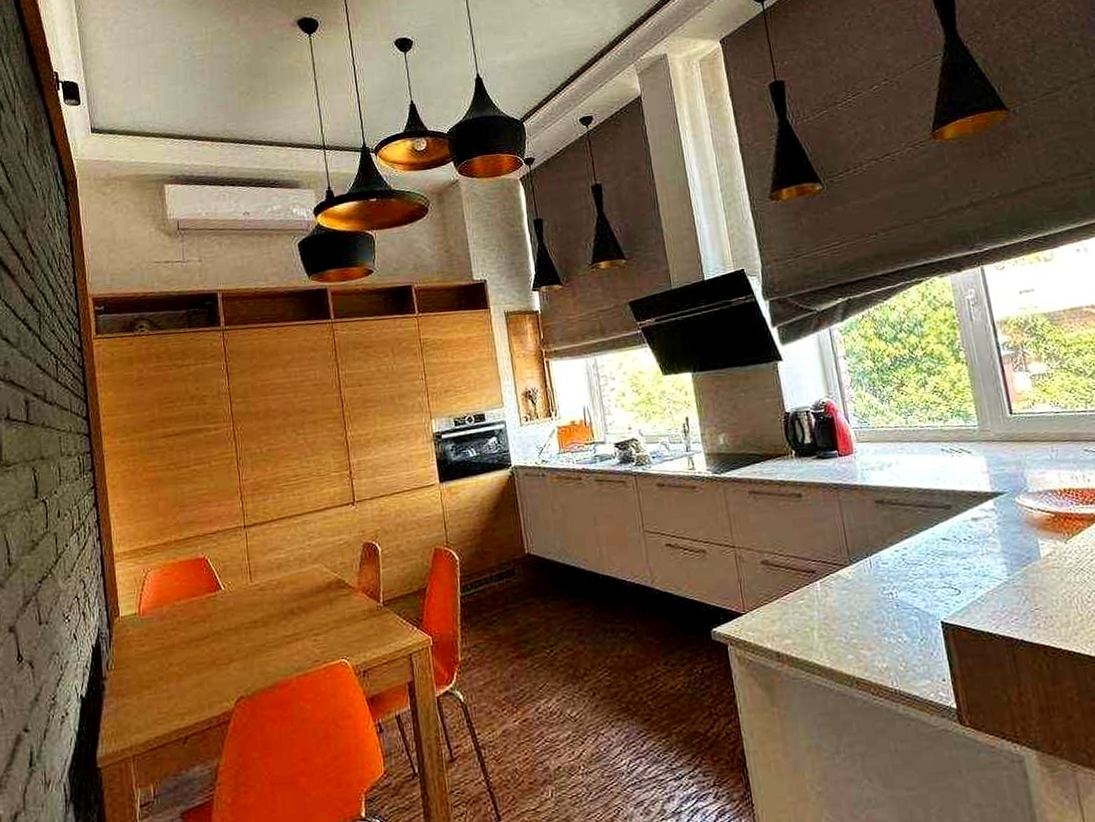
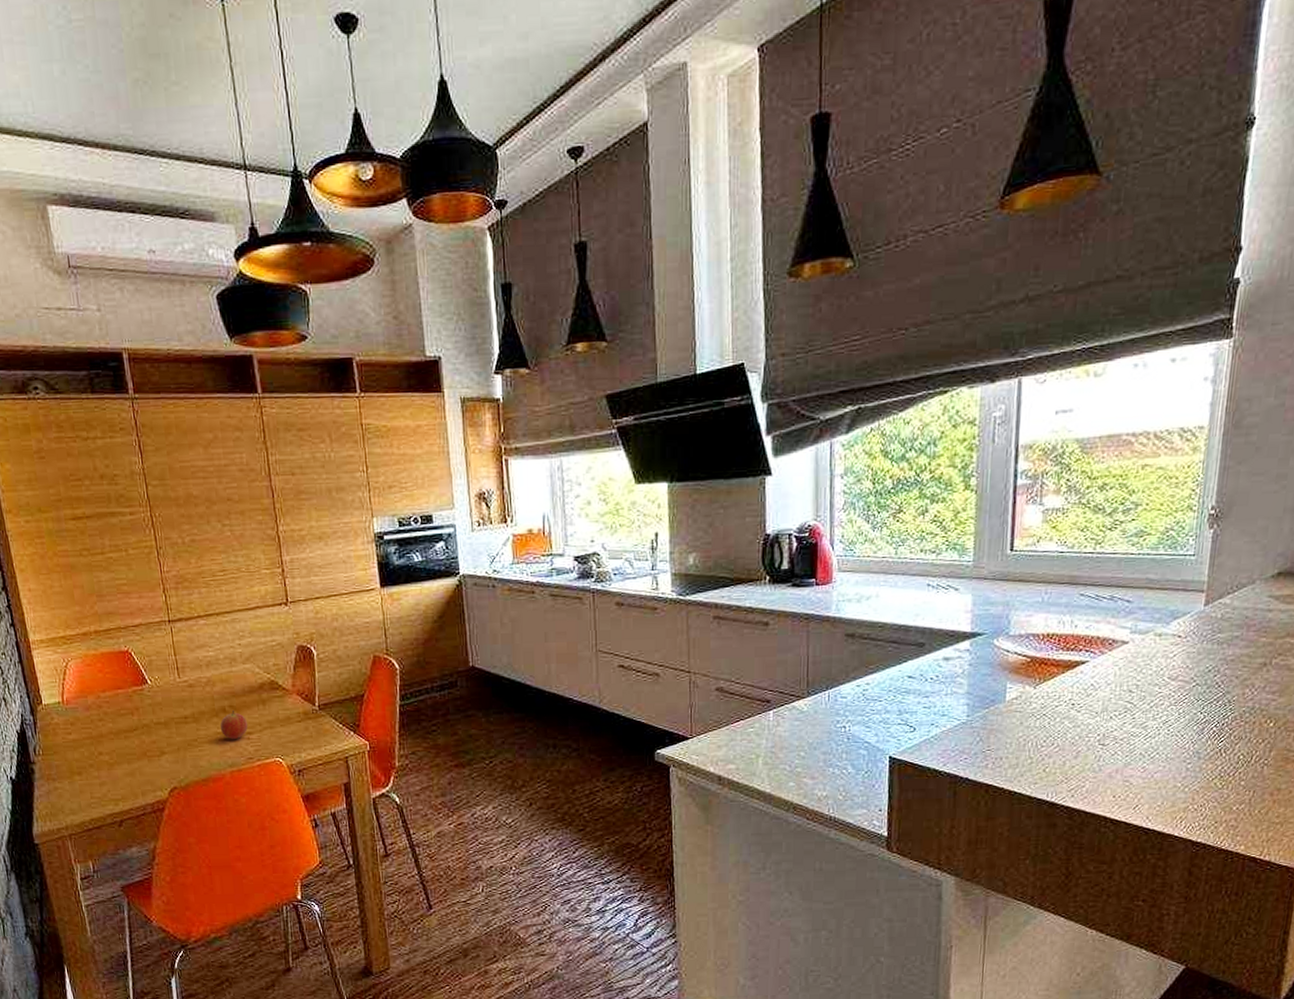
fruit: none [288,612,315,642] -> present [220,711,248,739]

